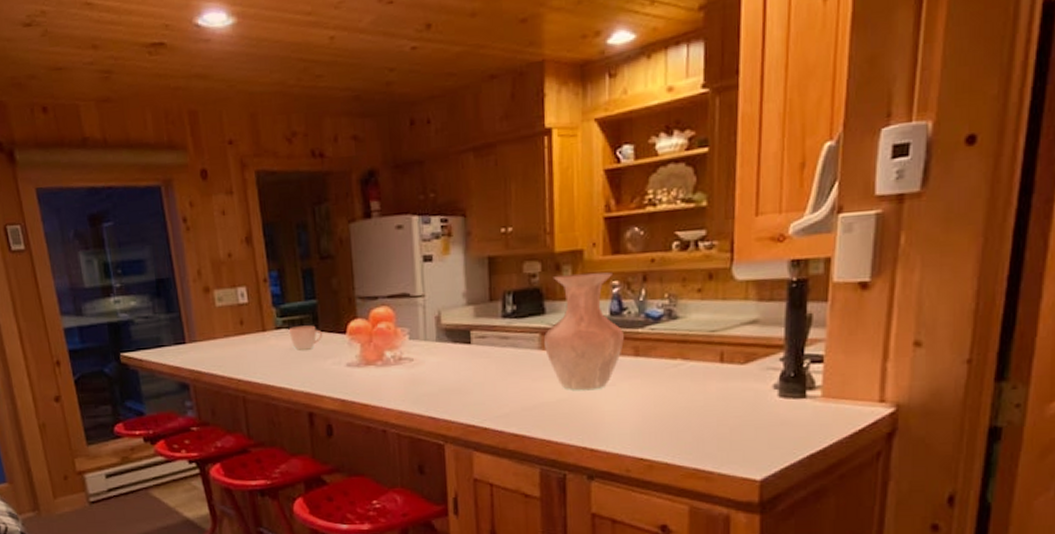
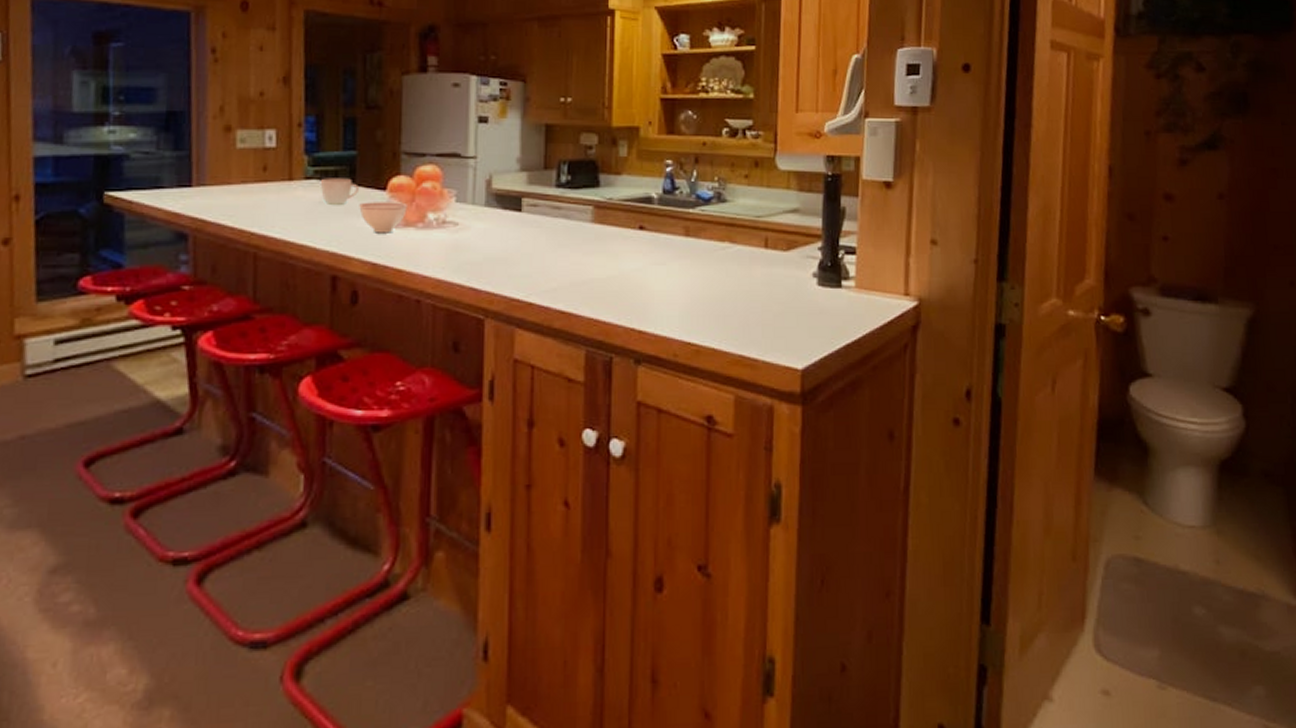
bowl: none [324,343,368,373] -> present [359,202,409,233]
vase: present [543,272,624,391] -> none [596,149,675,269]

